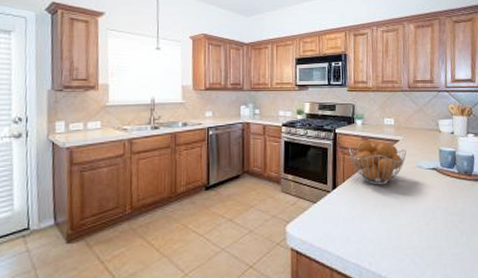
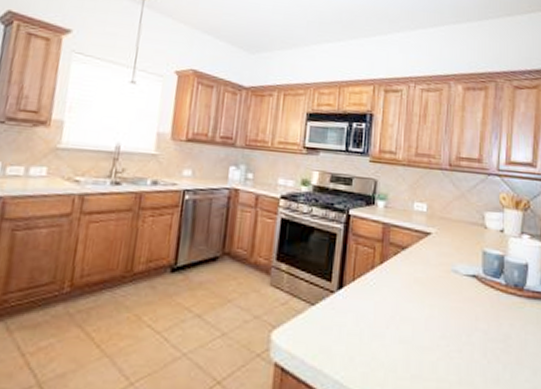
fruit basket: present [348,139,406,185] -> none [363,227,439,291]

